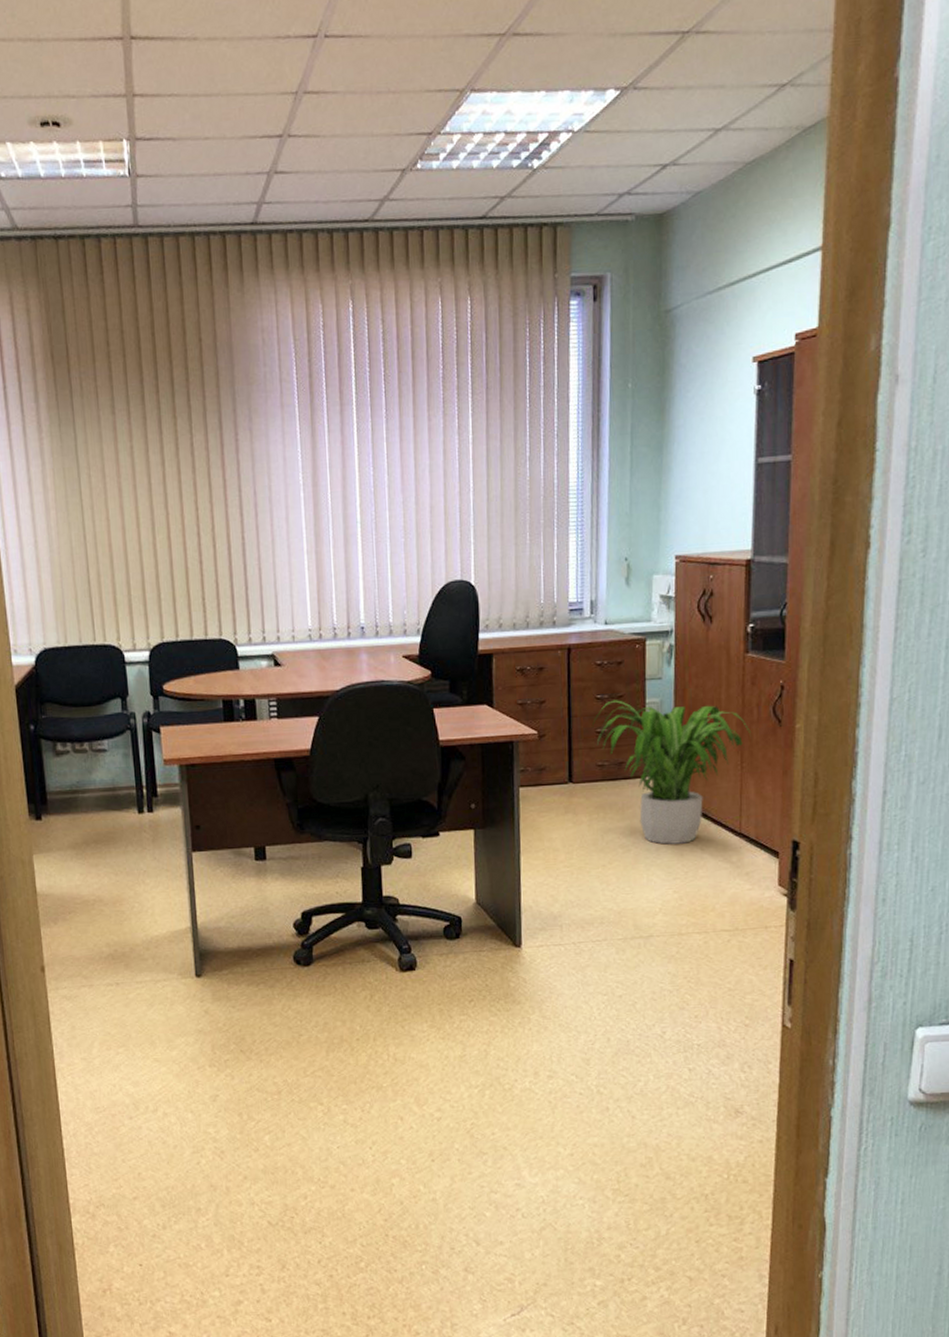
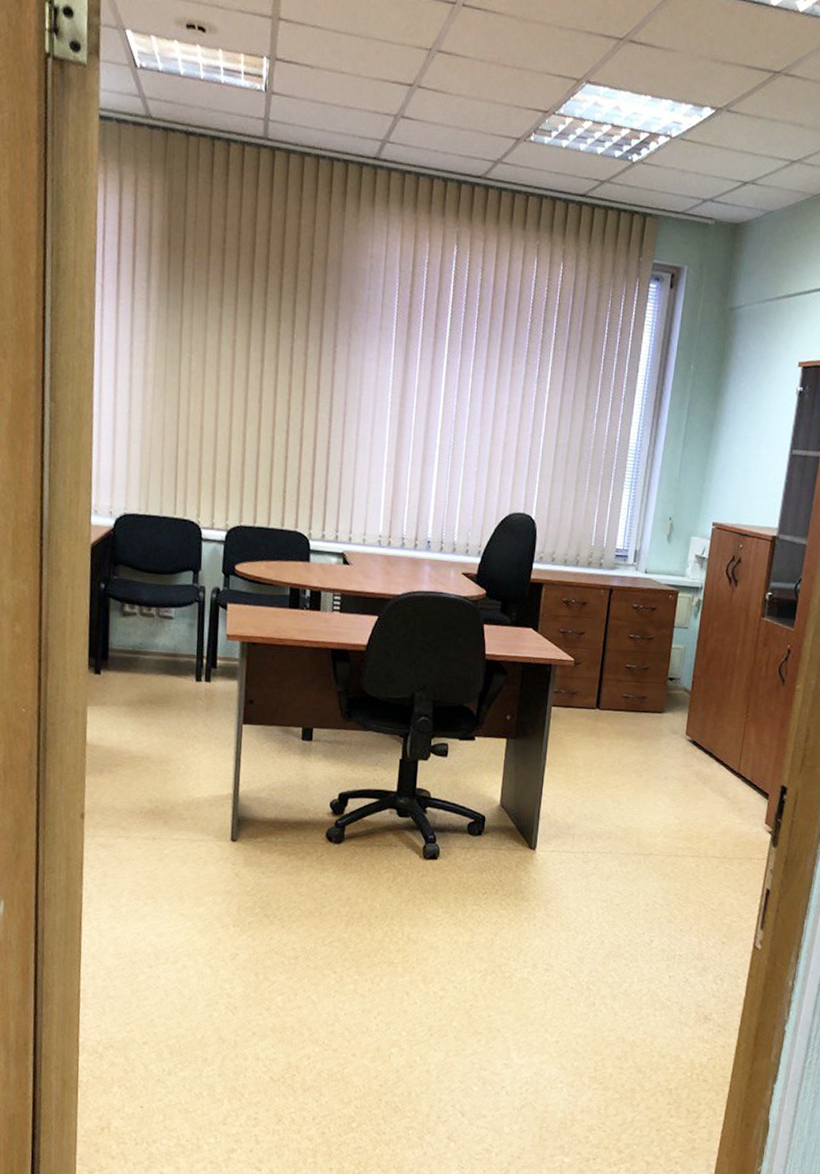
potted plant: present [591,700,751,845] -> none [622,641,758,776]

